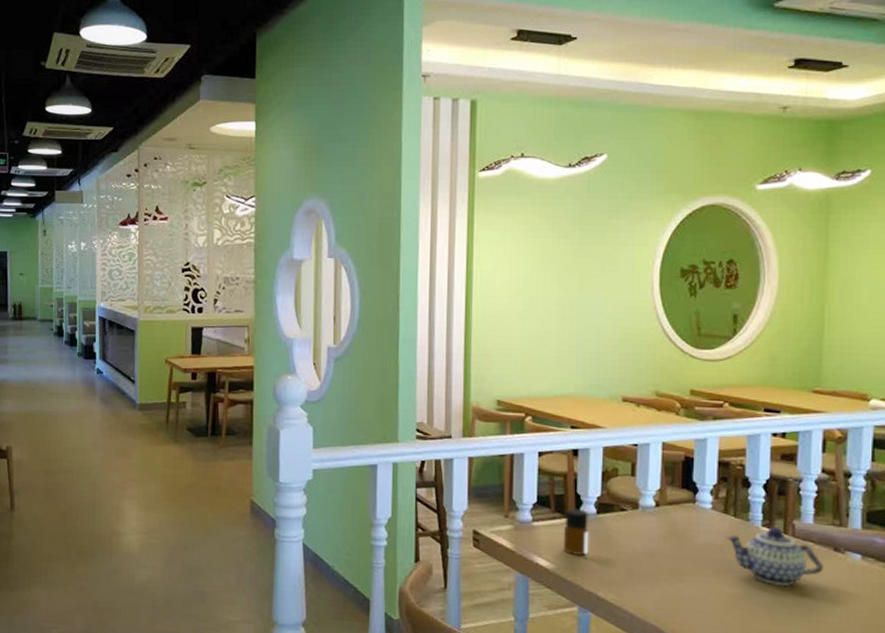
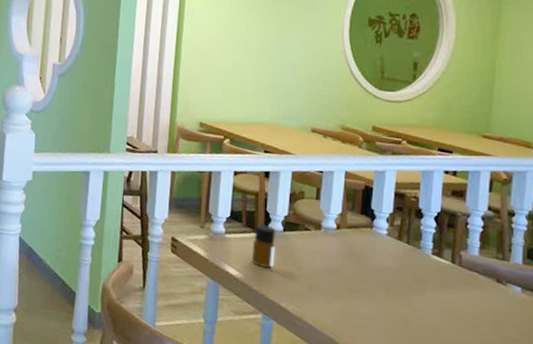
teapot: present [725,526,825,587] -> none [398,256,488,311]

